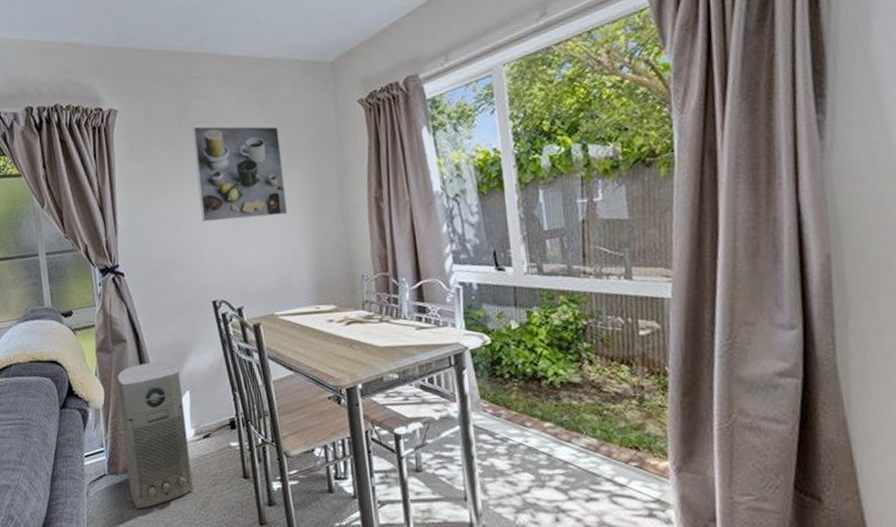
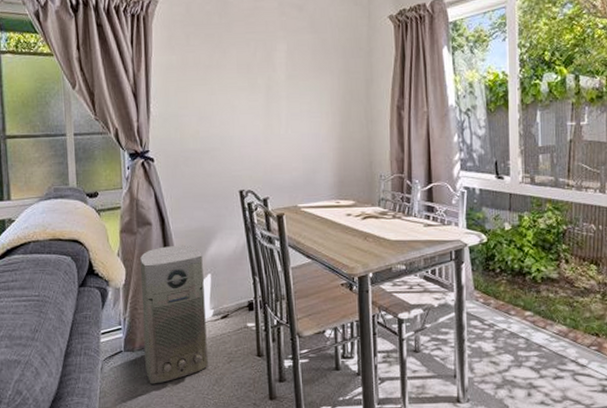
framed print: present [192,126,288,222] -> none [231,24,317,116]

